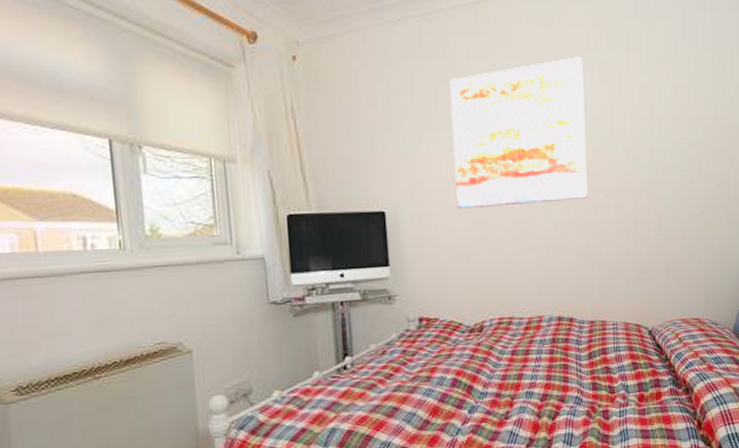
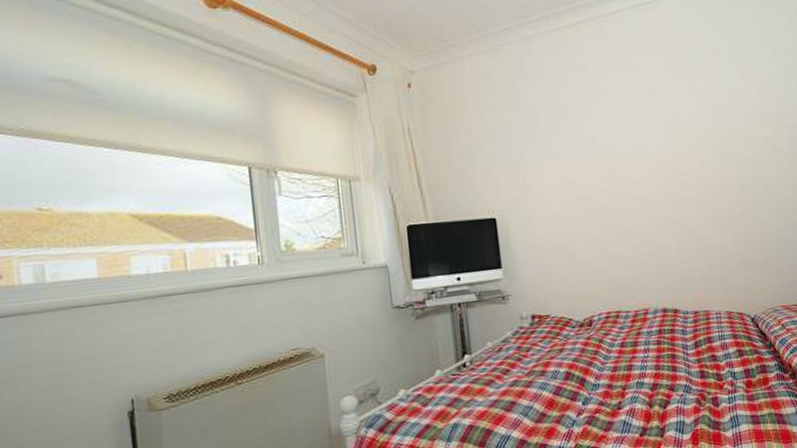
wall art: present [449,56,588,210] -> none [549,66,684,213]

